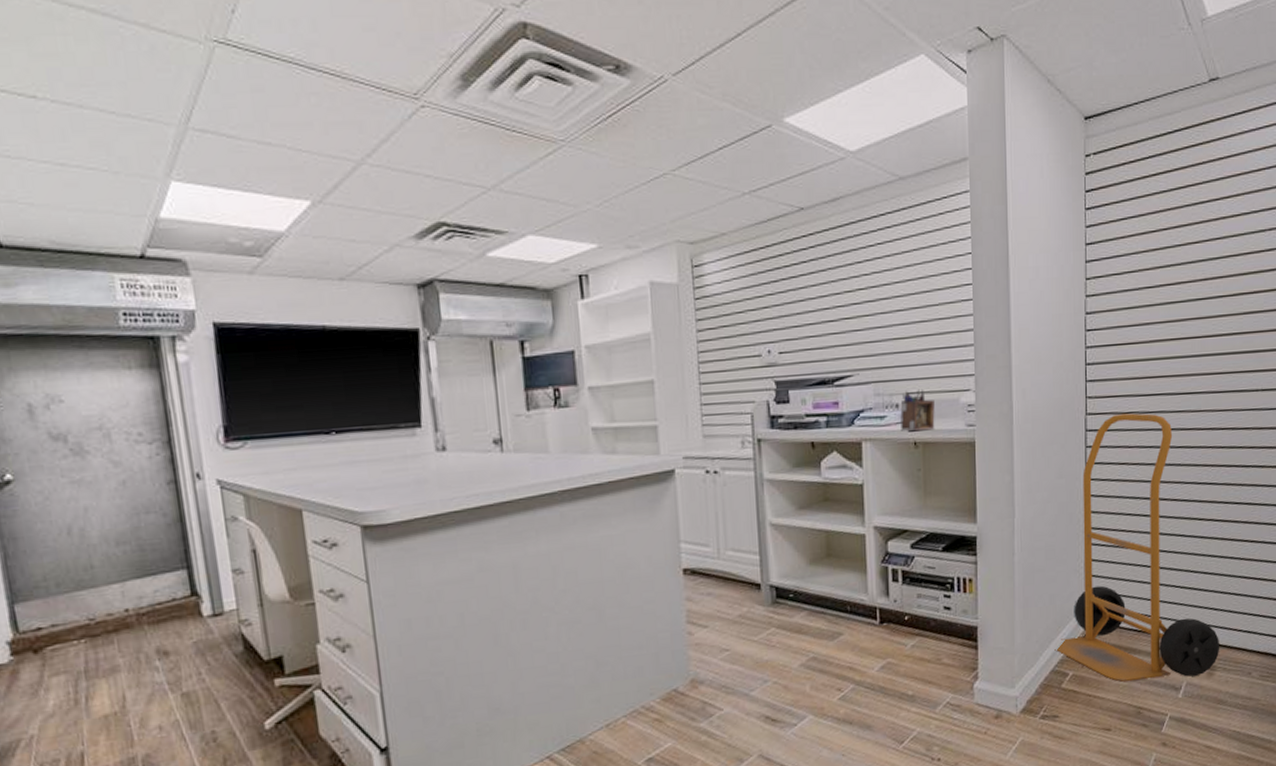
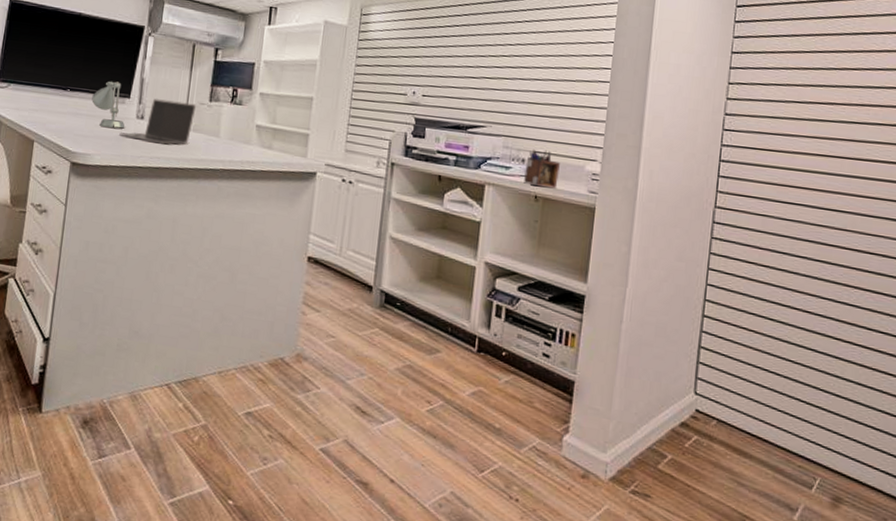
desk lamp: none [368,408,424,472] -> present [92,81,125,129]
laptop: none [418,417,512,479] -> present [119,99,197,145]
hand truck: present [1055,413,1220,682] -> none [654,213,850,503]

